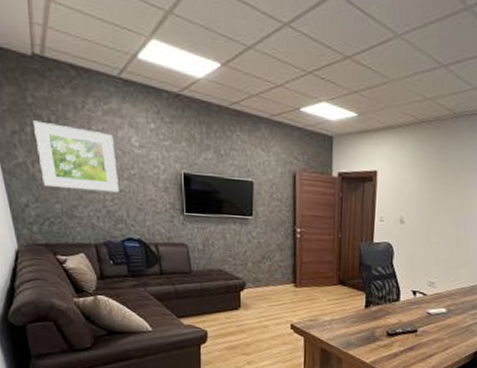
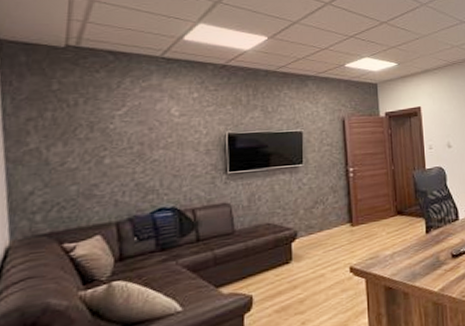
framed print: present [32,120,119,193] -> none [55,105,153,169]

